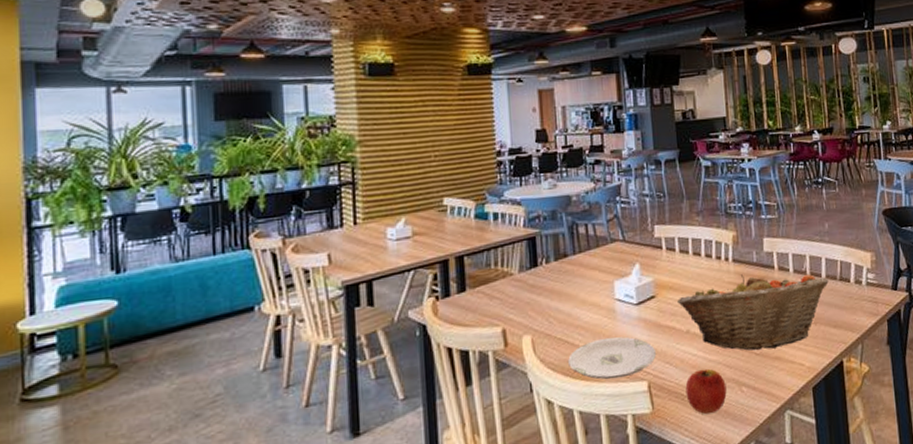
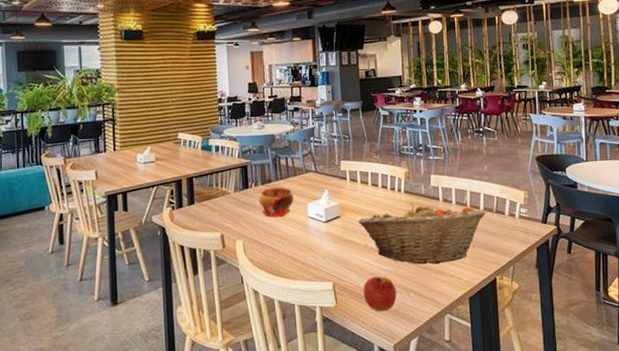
bowl: none [550,262,597,303] -> present [258,187,294,217]
plate: present [568,336,656,380] -> none [271,246,340,279]

